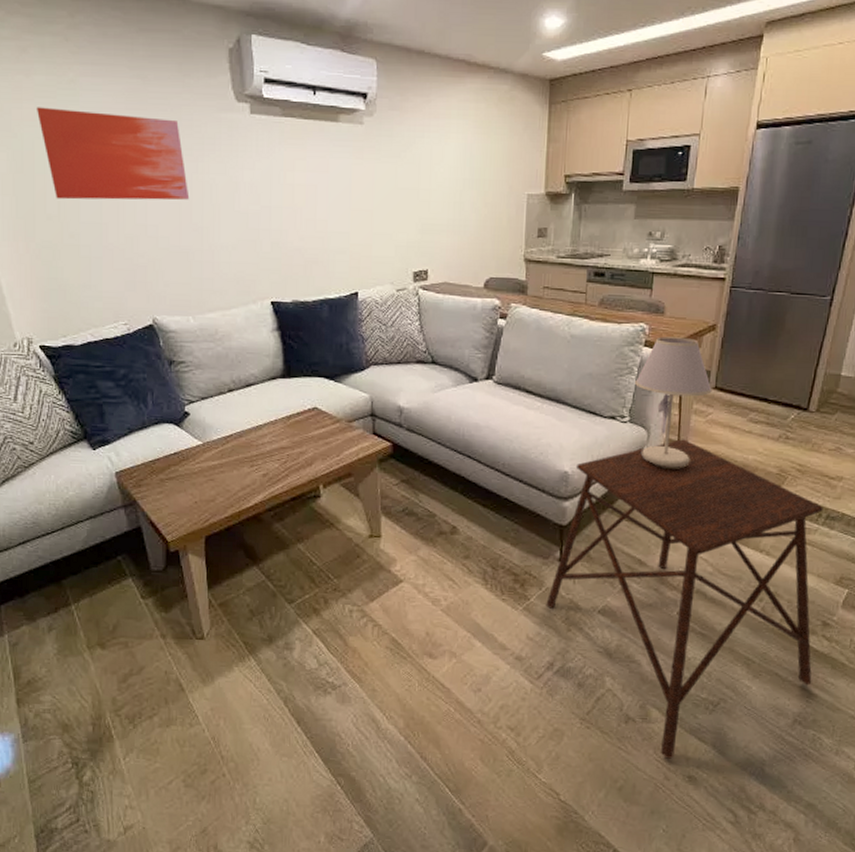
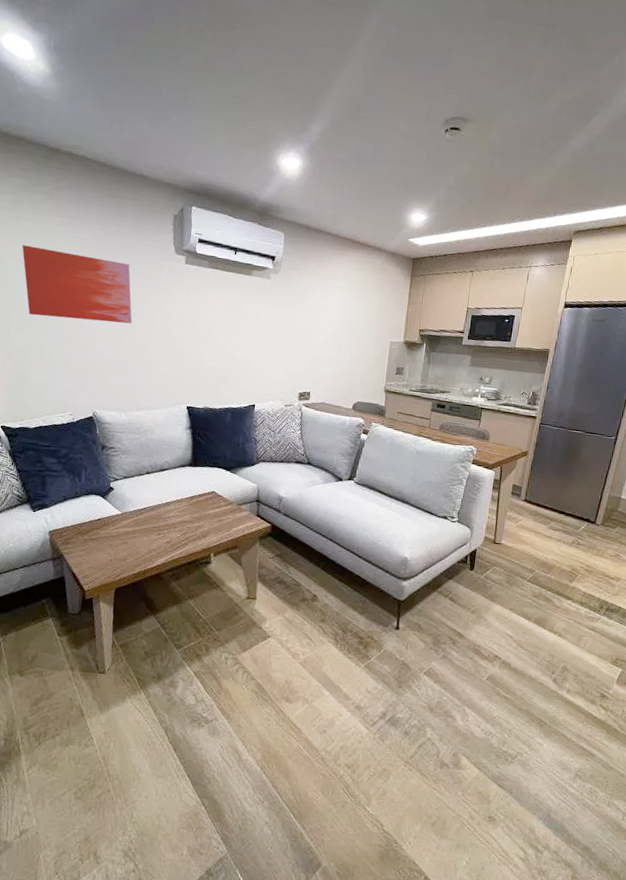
side table: present [546,439,823,759] -> none [383,538,605,801]
table lamp: present [635,336,712,468] -> none [463,457,523,561]

